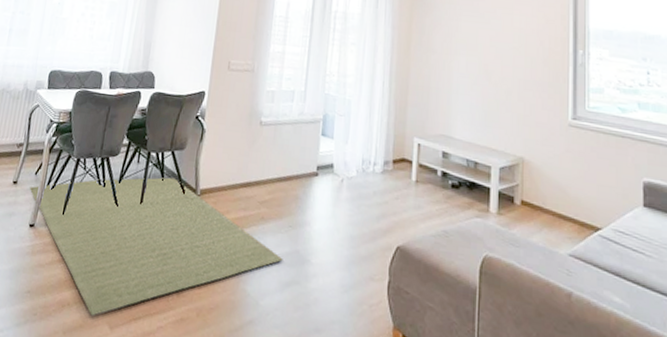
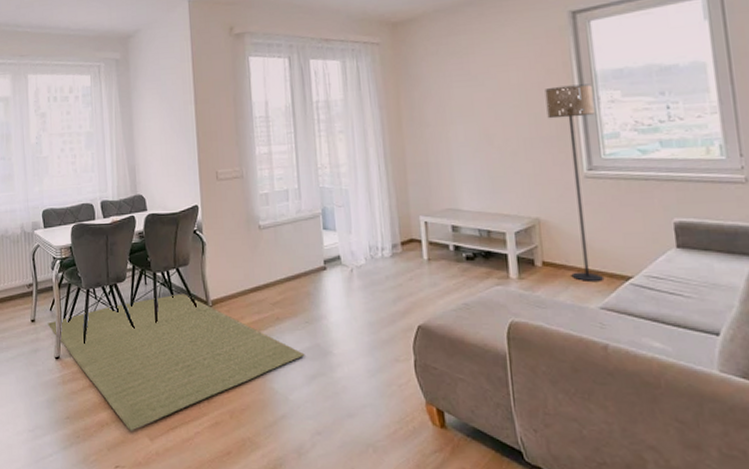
floor lamp: none [542,36,584,229] -> present [545,84,605,283]

